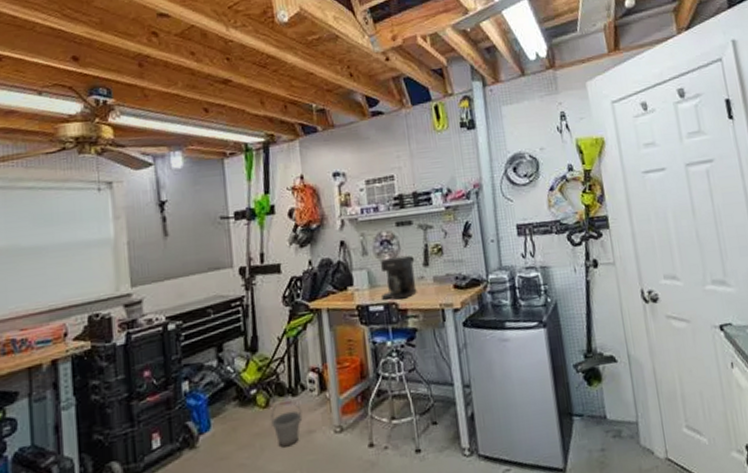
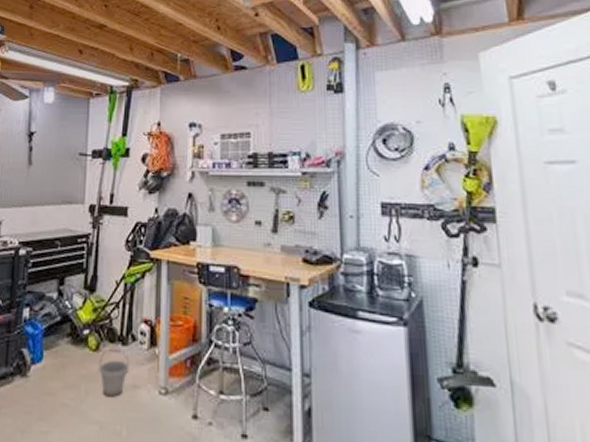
coffee maker: present [380,255,417,300] -> none [224,217,262,264]

